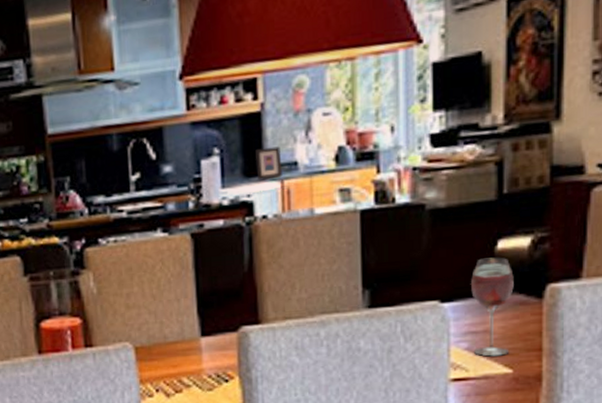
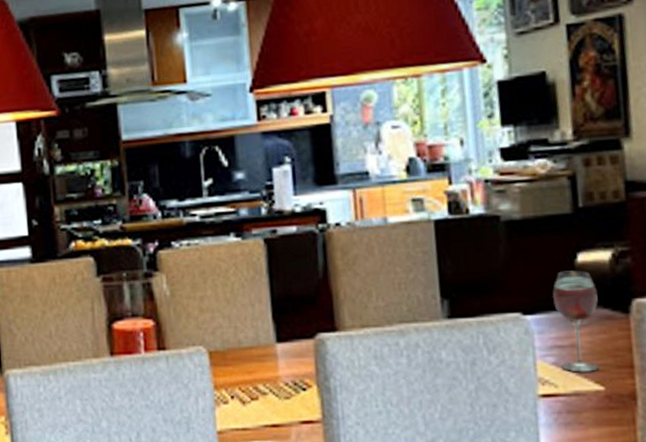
picture frame: present [255,146,283,181] -> none [326,156,355,189]

